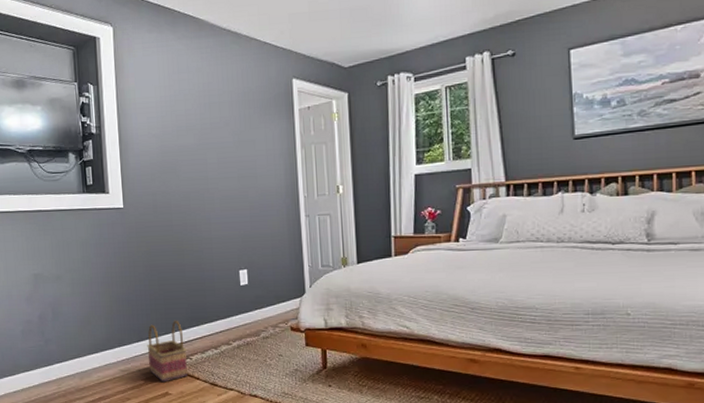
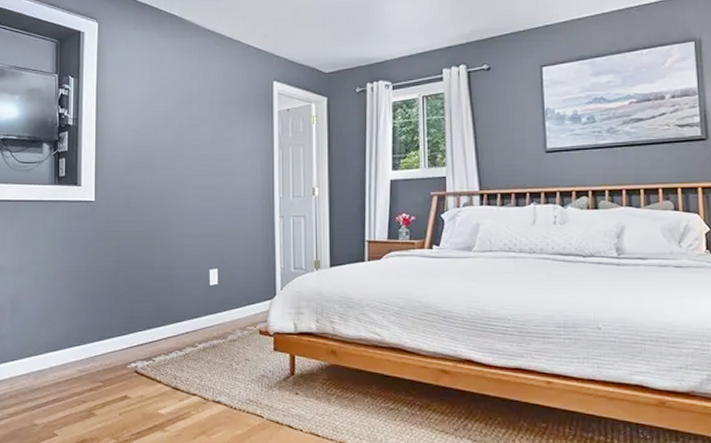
basket: present [147,320,188,383] -> none [108,319,150,385]

